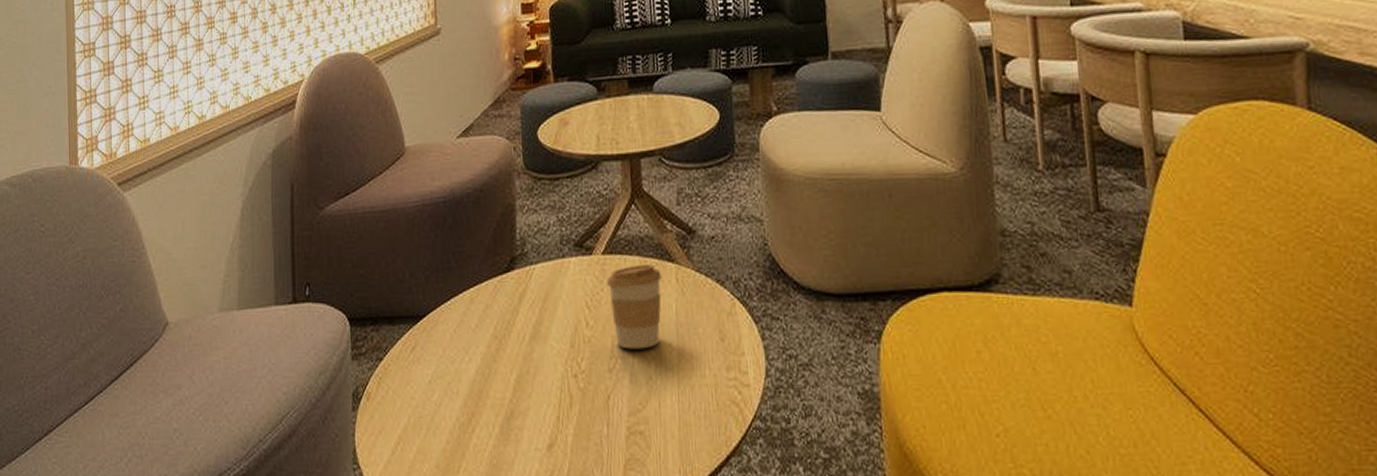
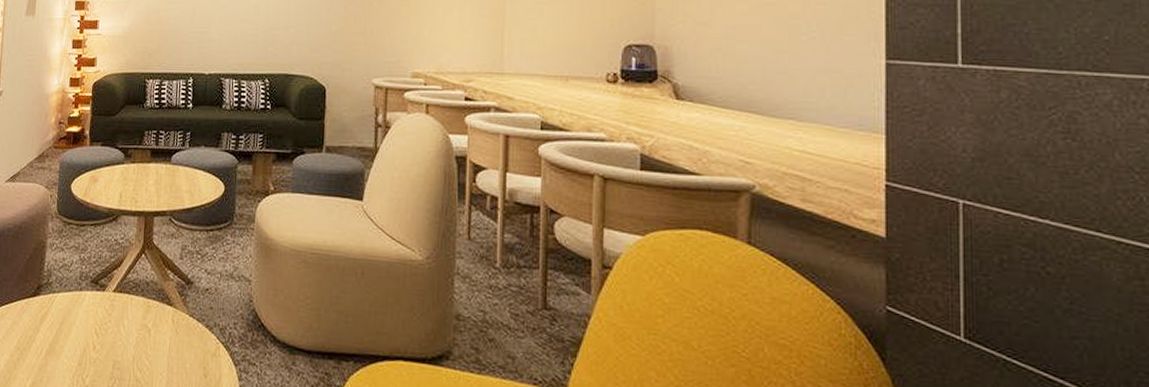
coffee cup: present [606,264,662,350] -> none [113,304,161,375]

